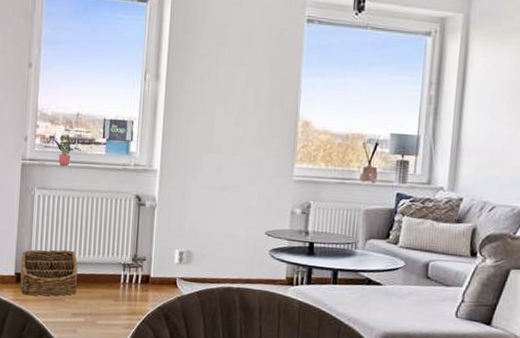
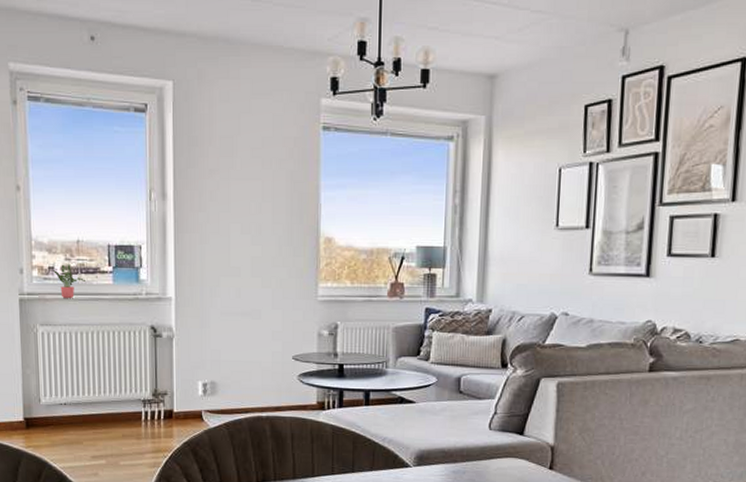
basket: present [20,249,78,296] -> none [29,389,95,441]

